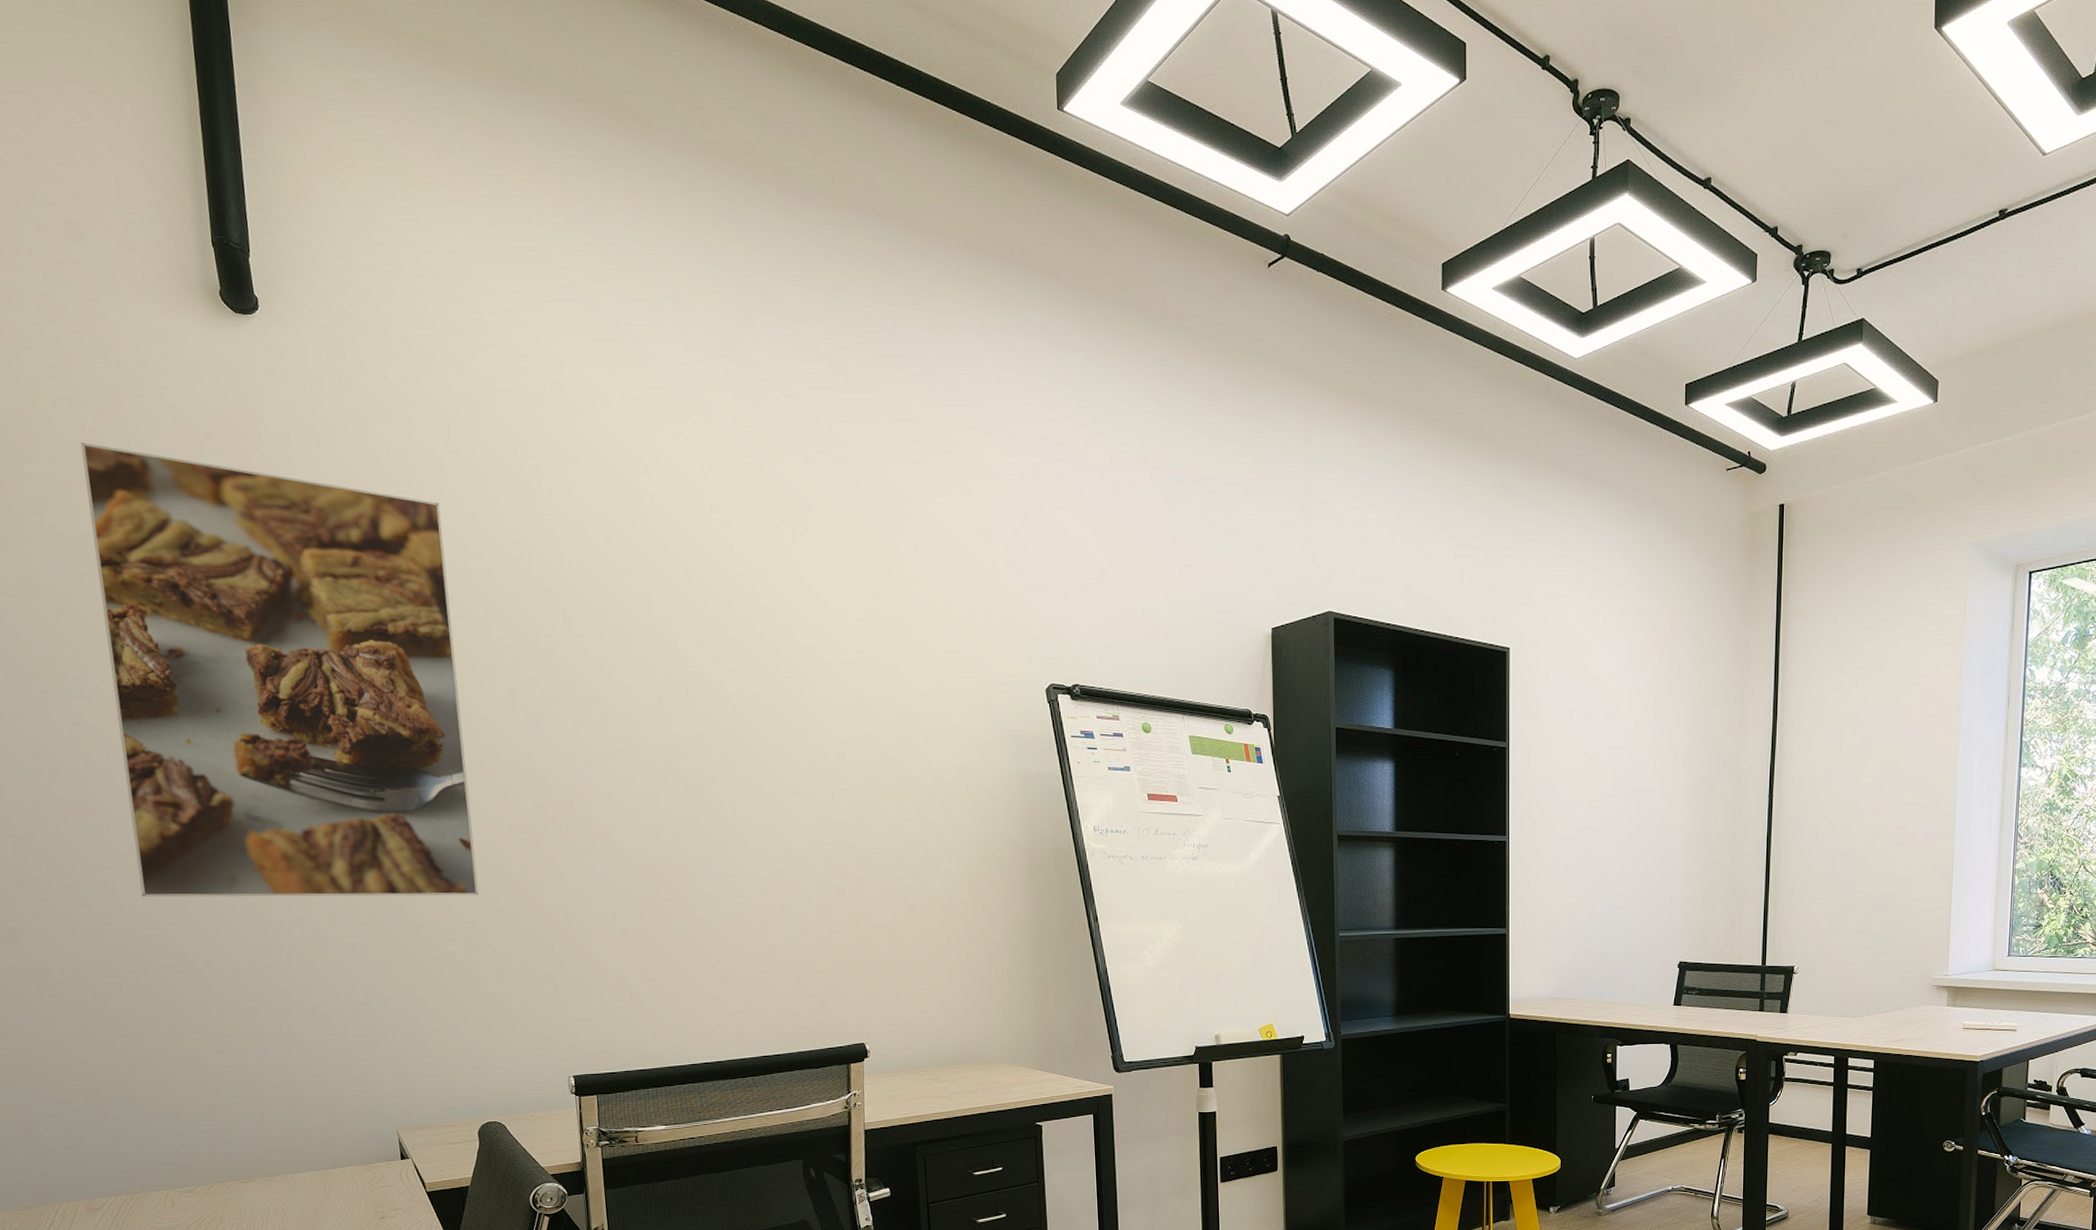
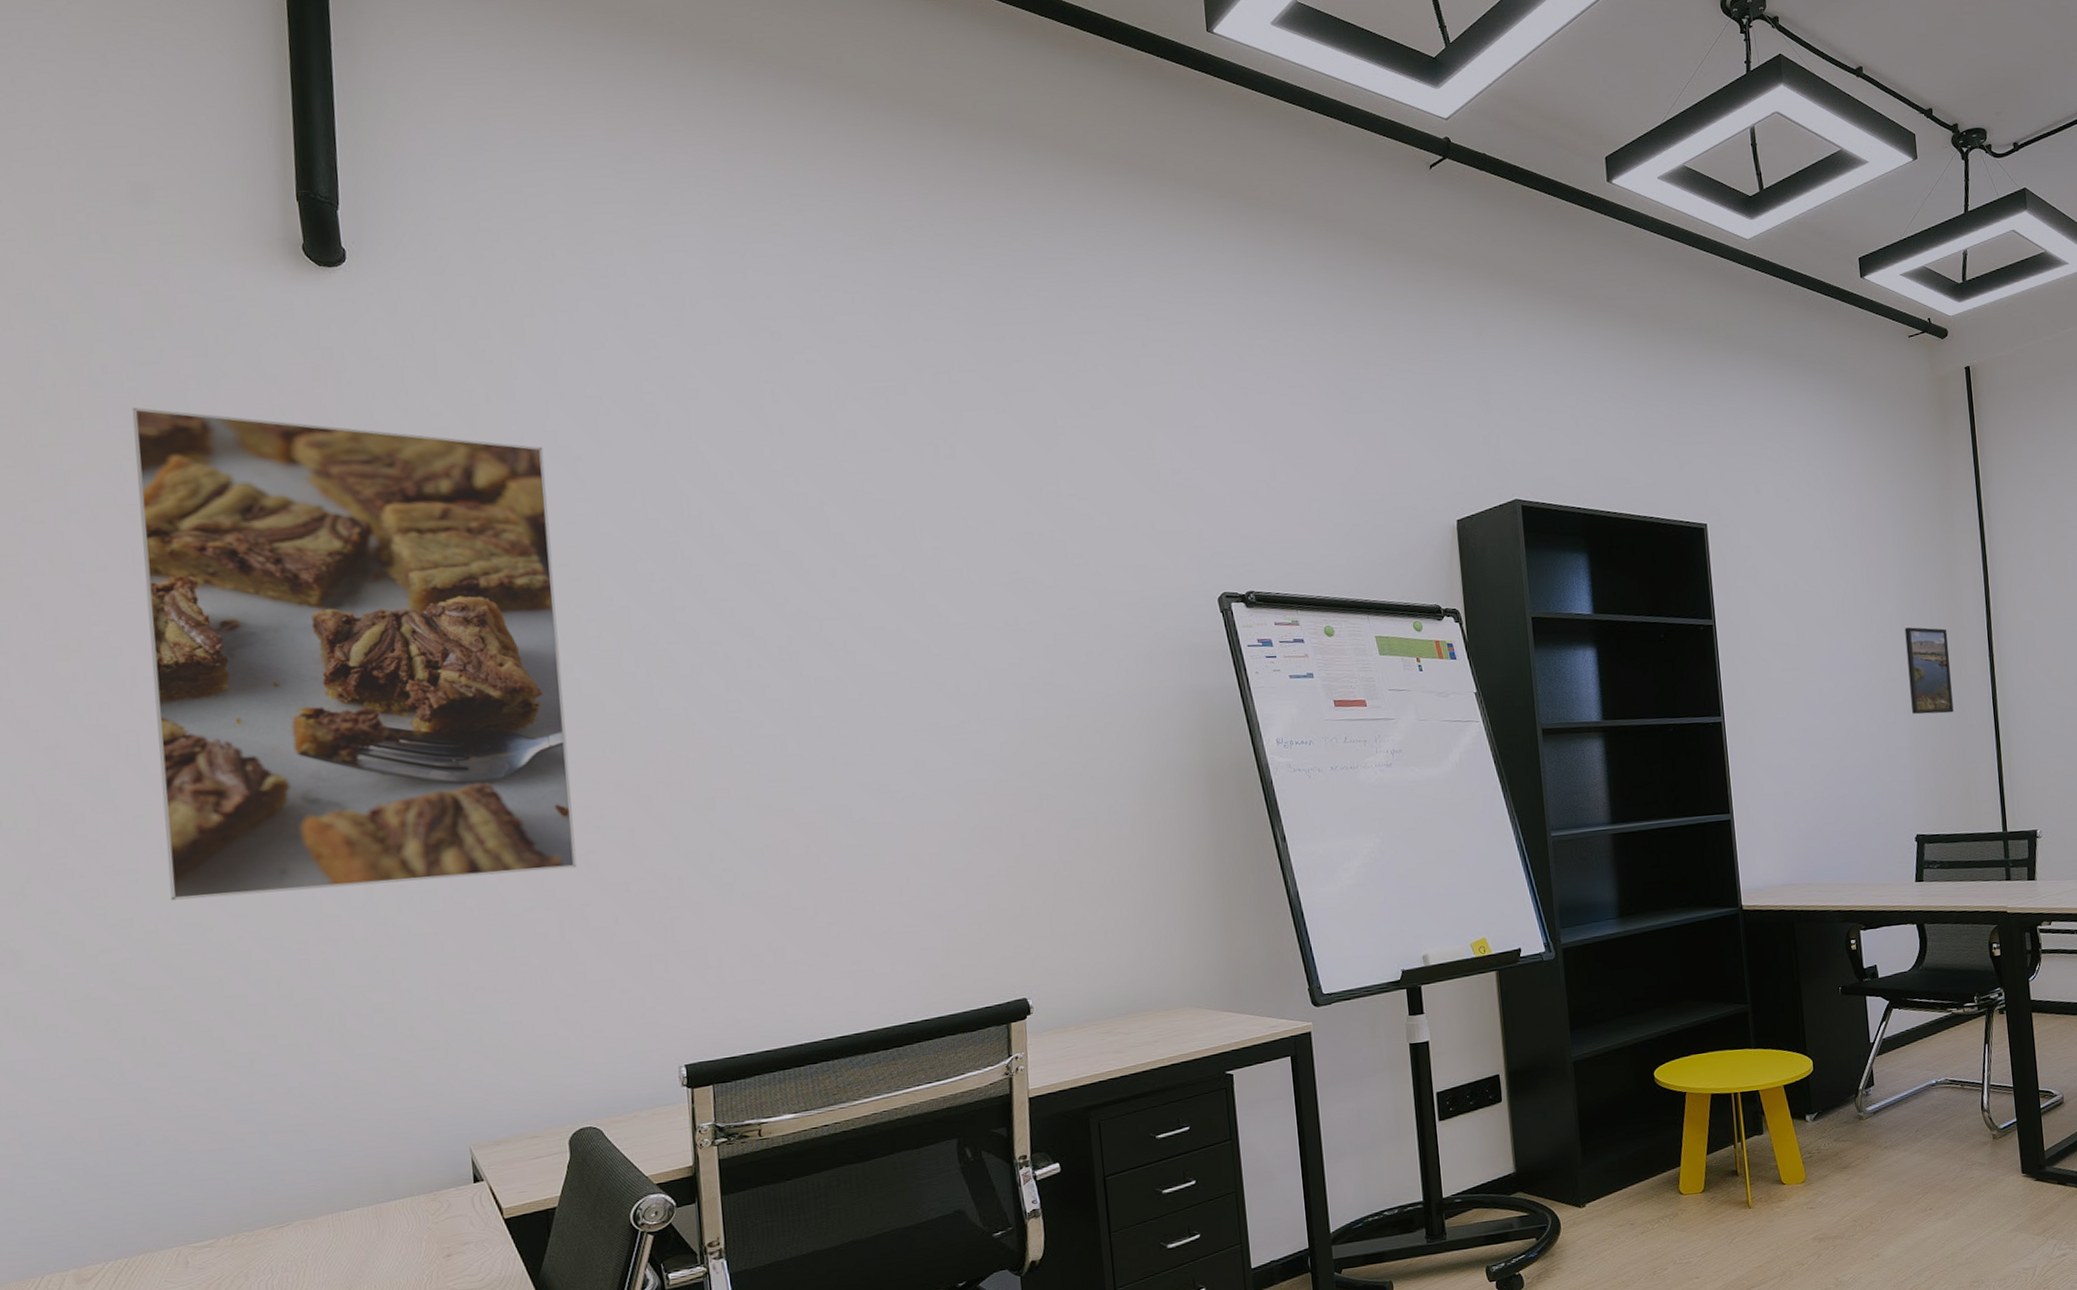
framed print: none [1688,763,1731,849] -> present [1904,627,1954,715]

